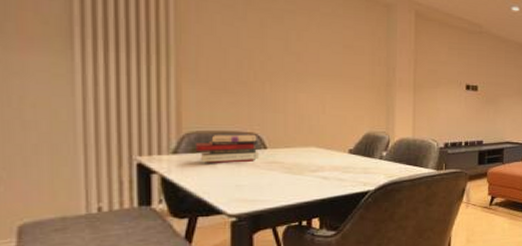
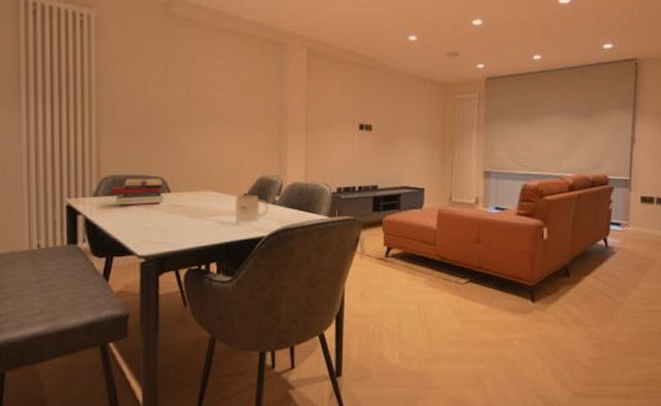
mug: none [339,150,375,178] -> present [235,194,268,223]

